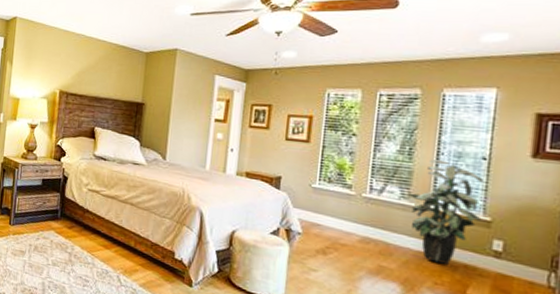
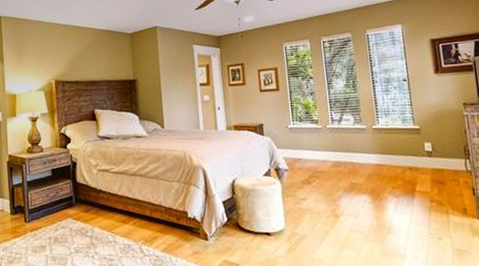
indoor plant: present [407,159,484,264] -> none [358,87,412,171]

